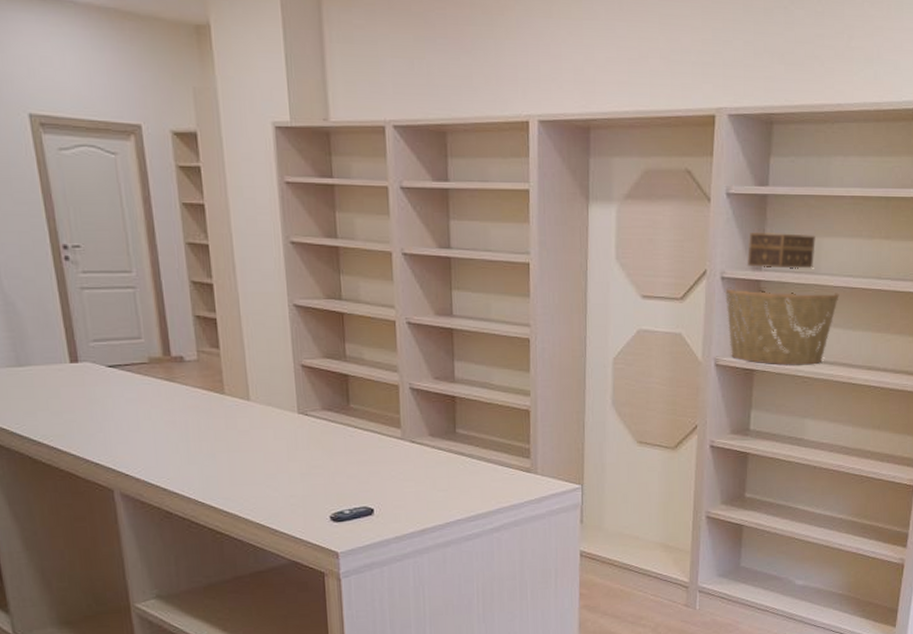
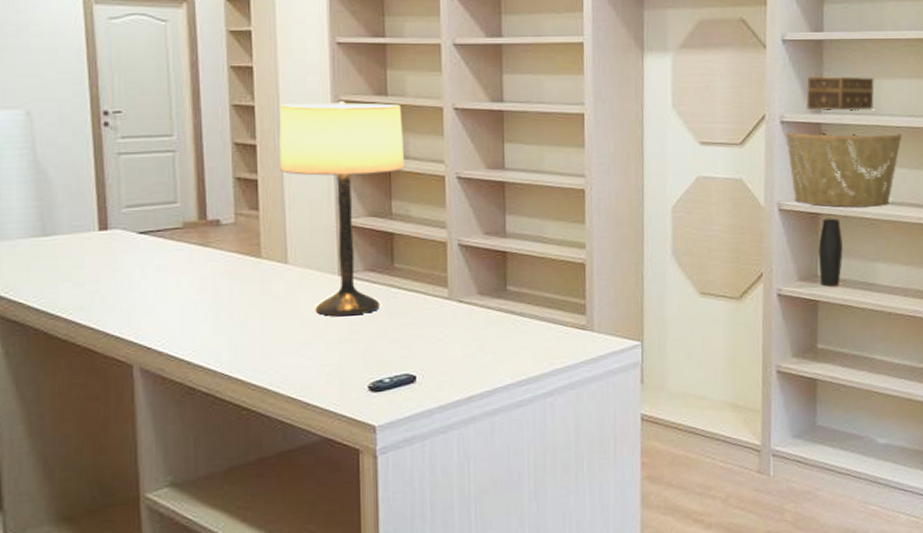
table lamp: none [232,241,357,452] -> present [279,100,406,317]
vase: none [751,375,774,440] -> present [818,218,843,287]

